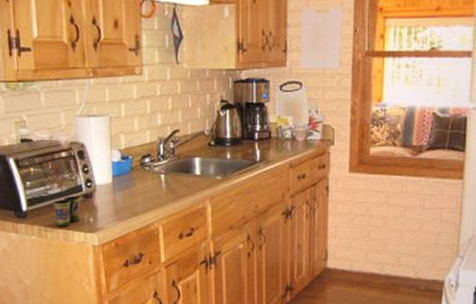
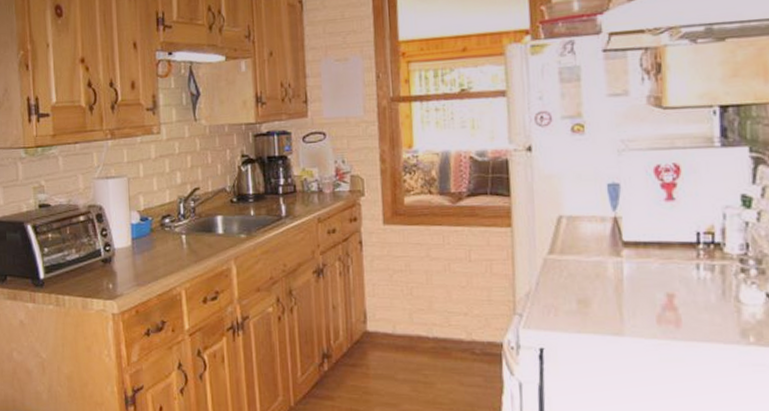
cup: present [52,196,81,226] -> none [70,261,100,294]

